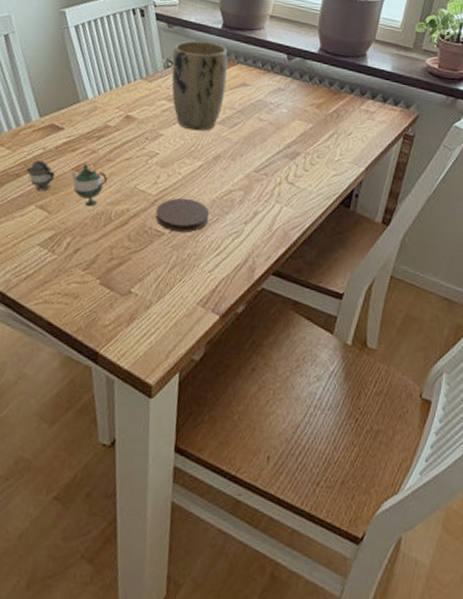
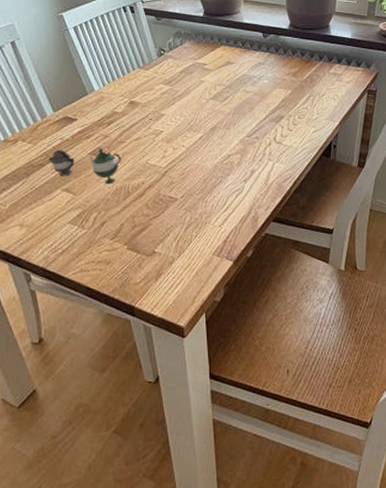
coaster: present [155,198,210,233] -> none [168,166,214,196]
plant pot: present [171,40,228,131] -> none [164,29,214,108]

